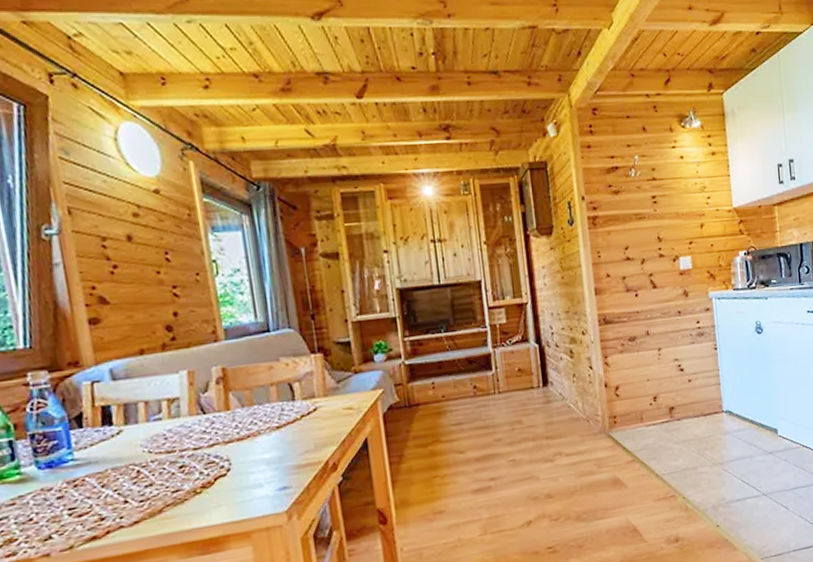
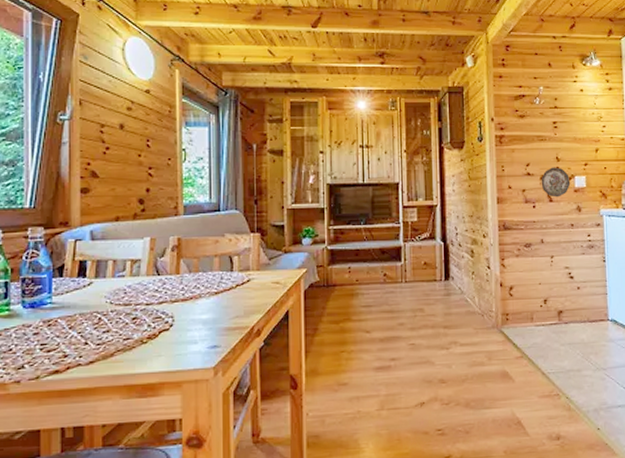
decorative plate: none [642,248,675,283] -> present [541,167,571,198]

